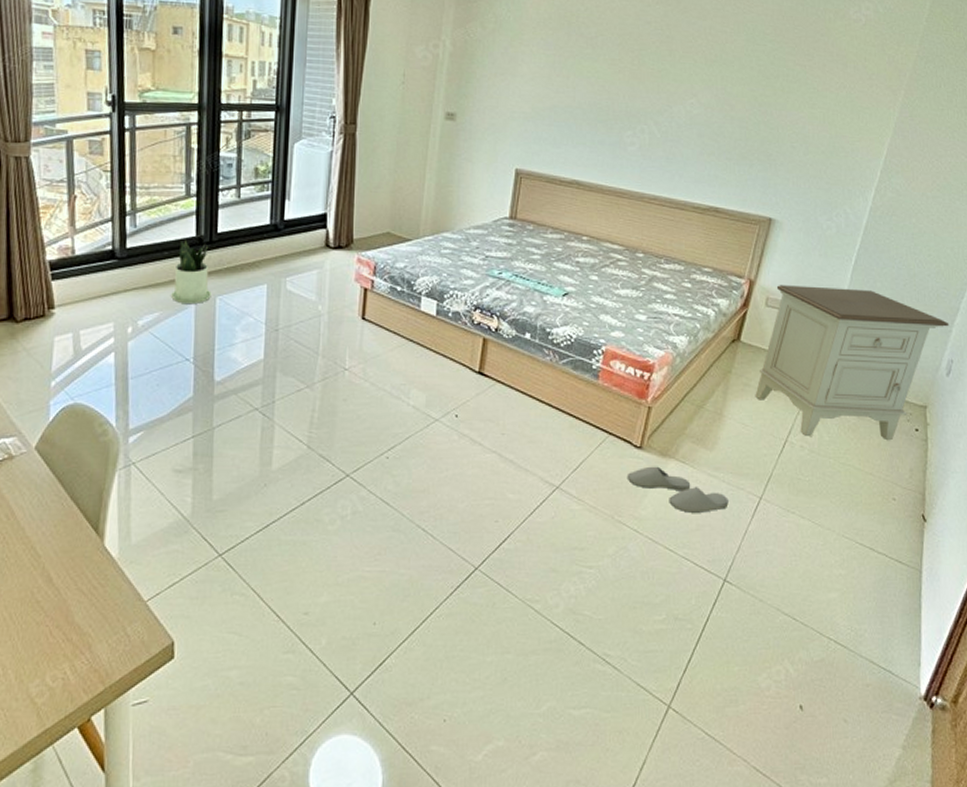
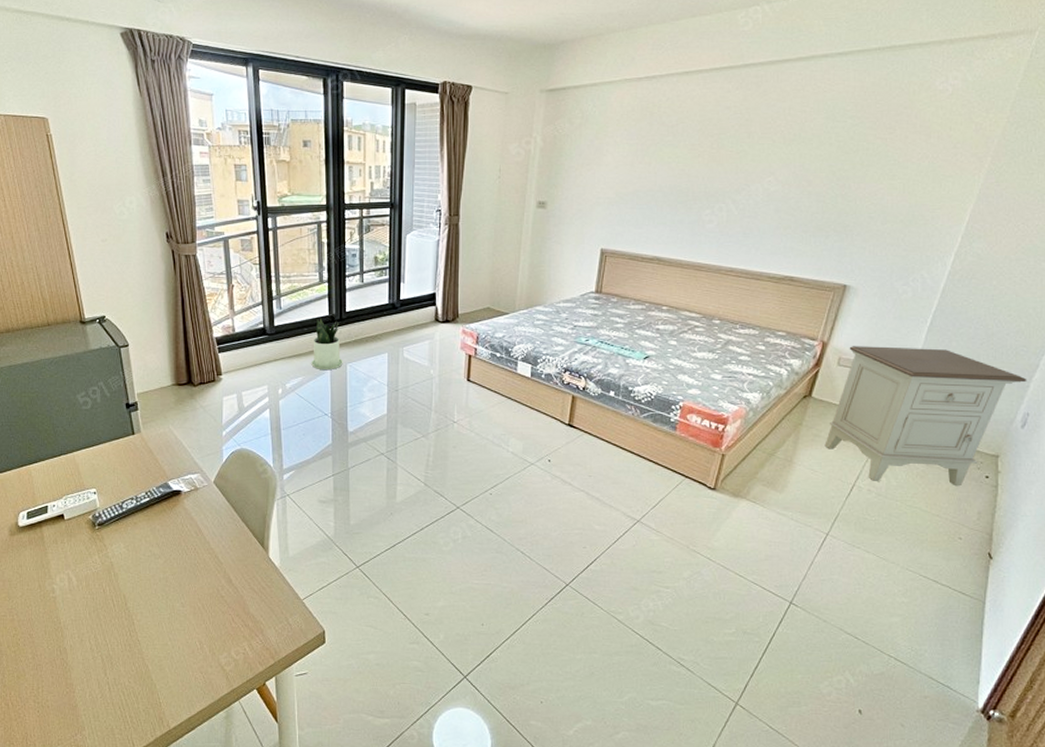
slippers: present [627,466,729,513] -> none [701,505,796,545]

